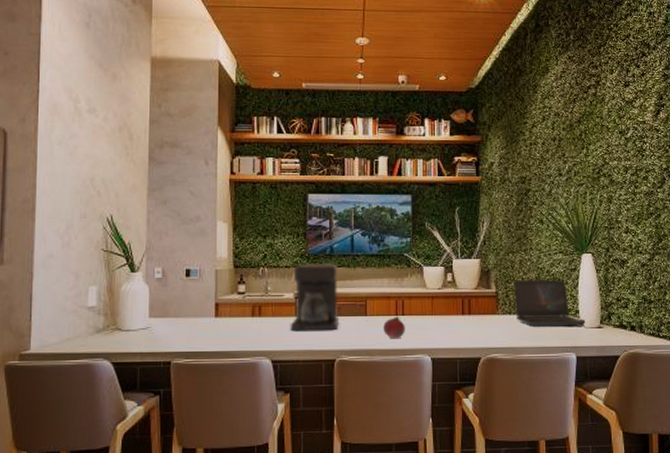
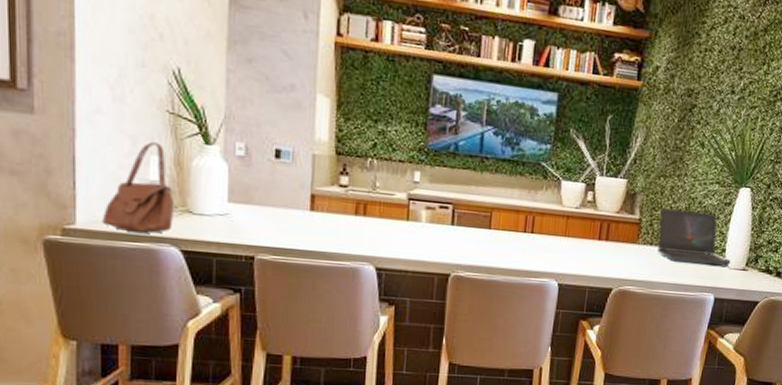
handbag: none [50,276,108,351] -> present [102,142,175,233]
coffee maker: present [290,264,340,331] -> none [400,159,461,242]
fruit: present [383,316,405,339] -> none [508,233,533,259]

